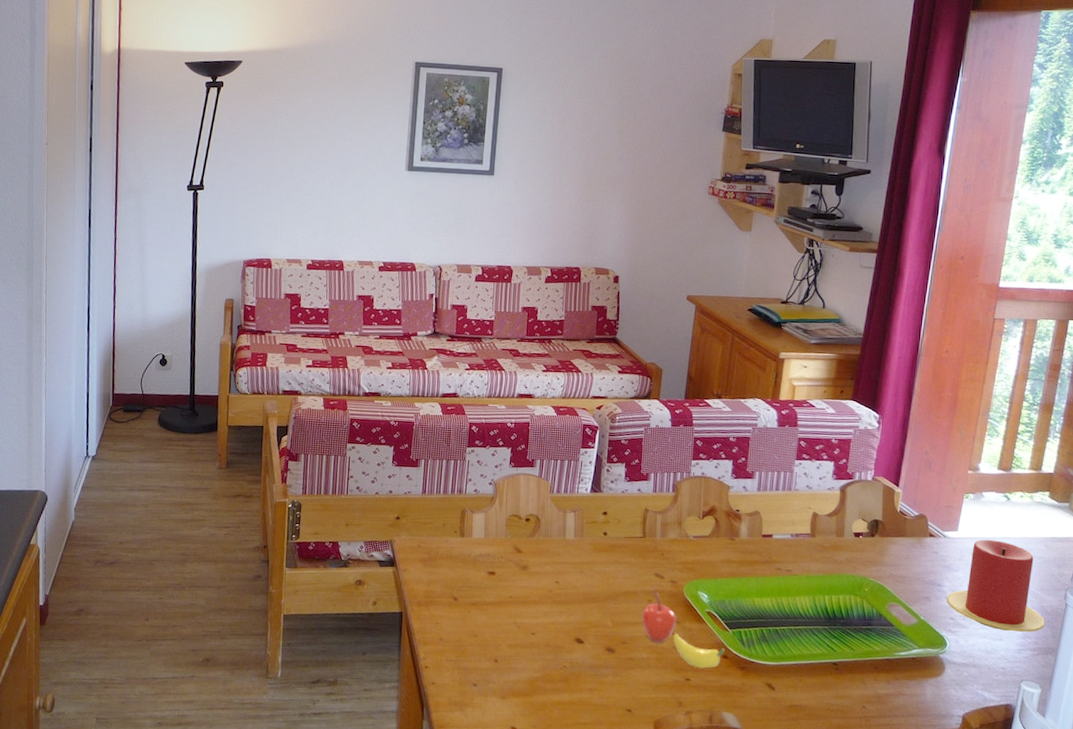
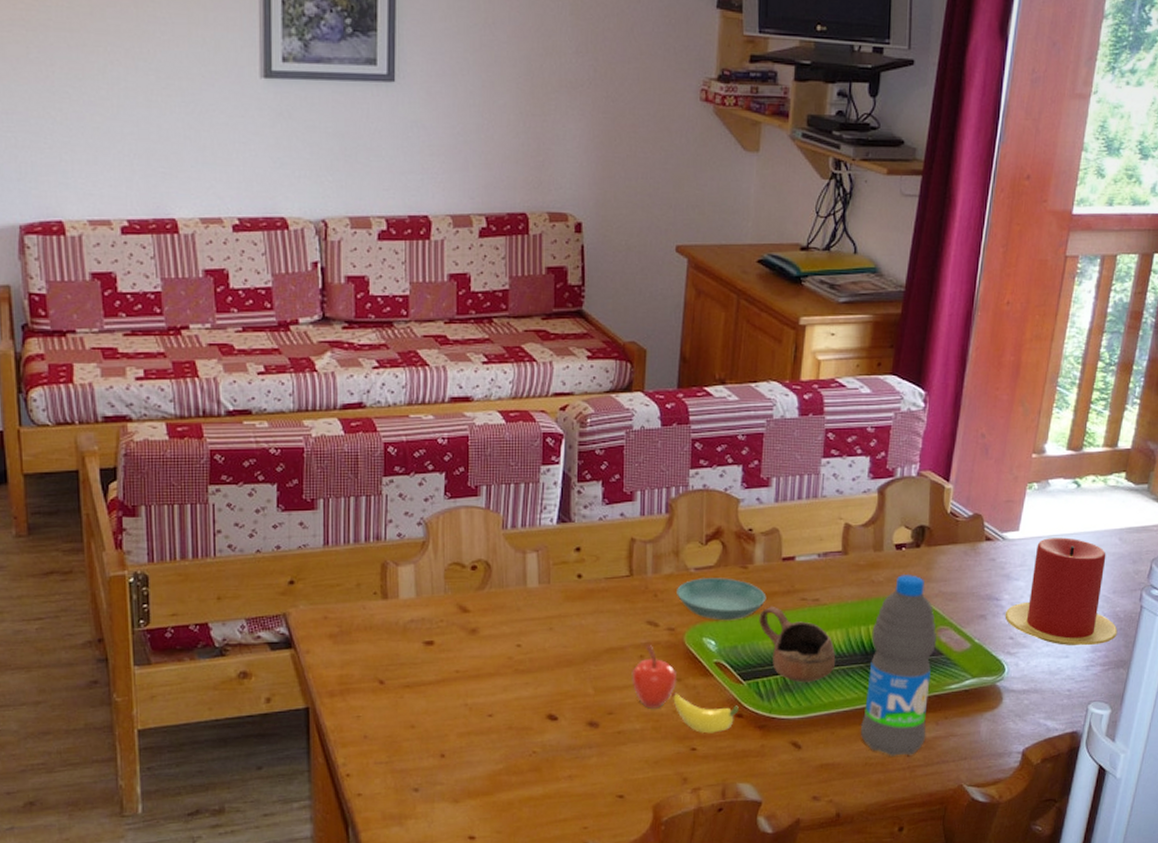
saucer: none [679,544,749,580] -> present [677,578,767,621]
cup: none [743,571,804,636] -> present [759,606,836,683]
water bottle: none [824,557,889,707] -> present [860,575,937,756]

